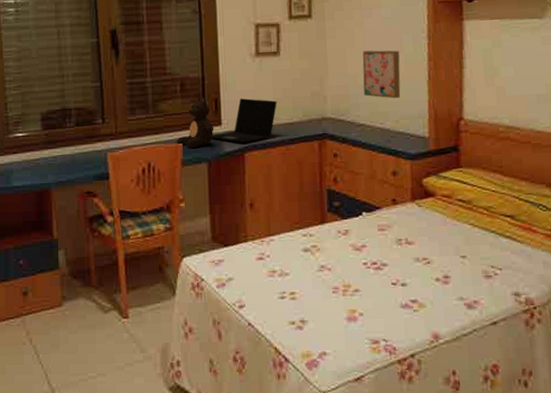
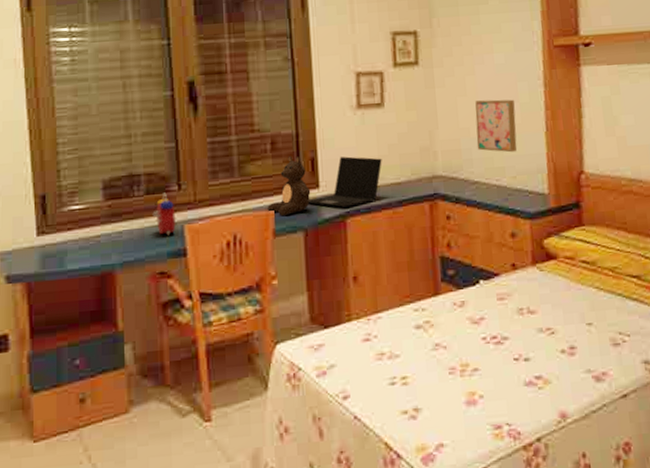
alarm clock: none [81,125,100,161] -> present [152,192,176,236]

